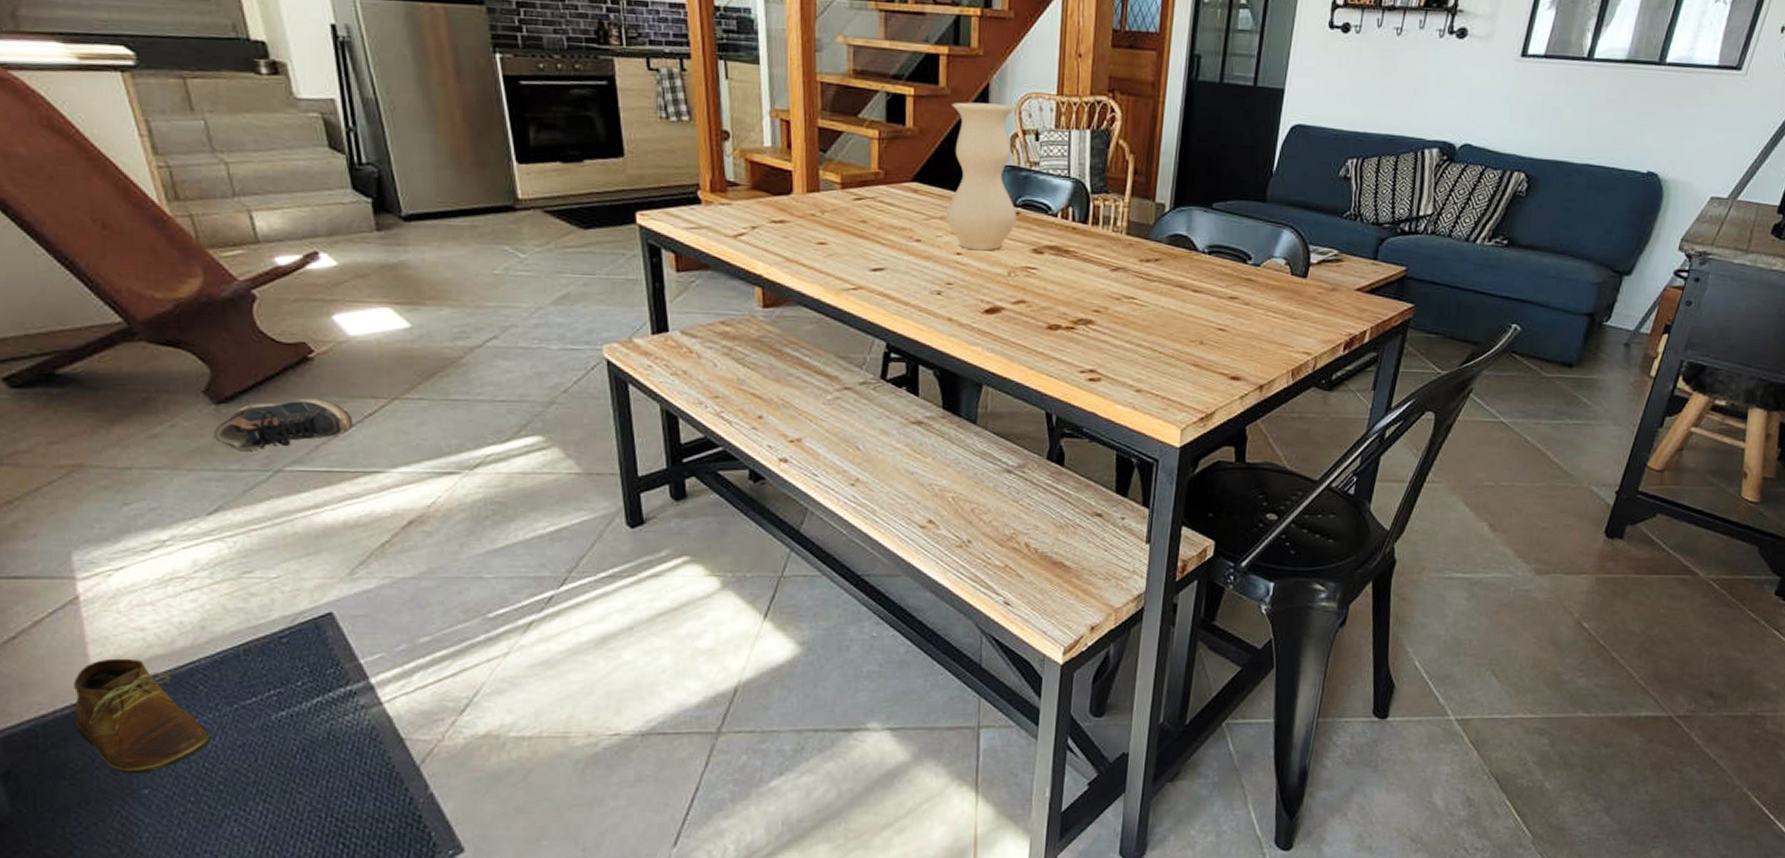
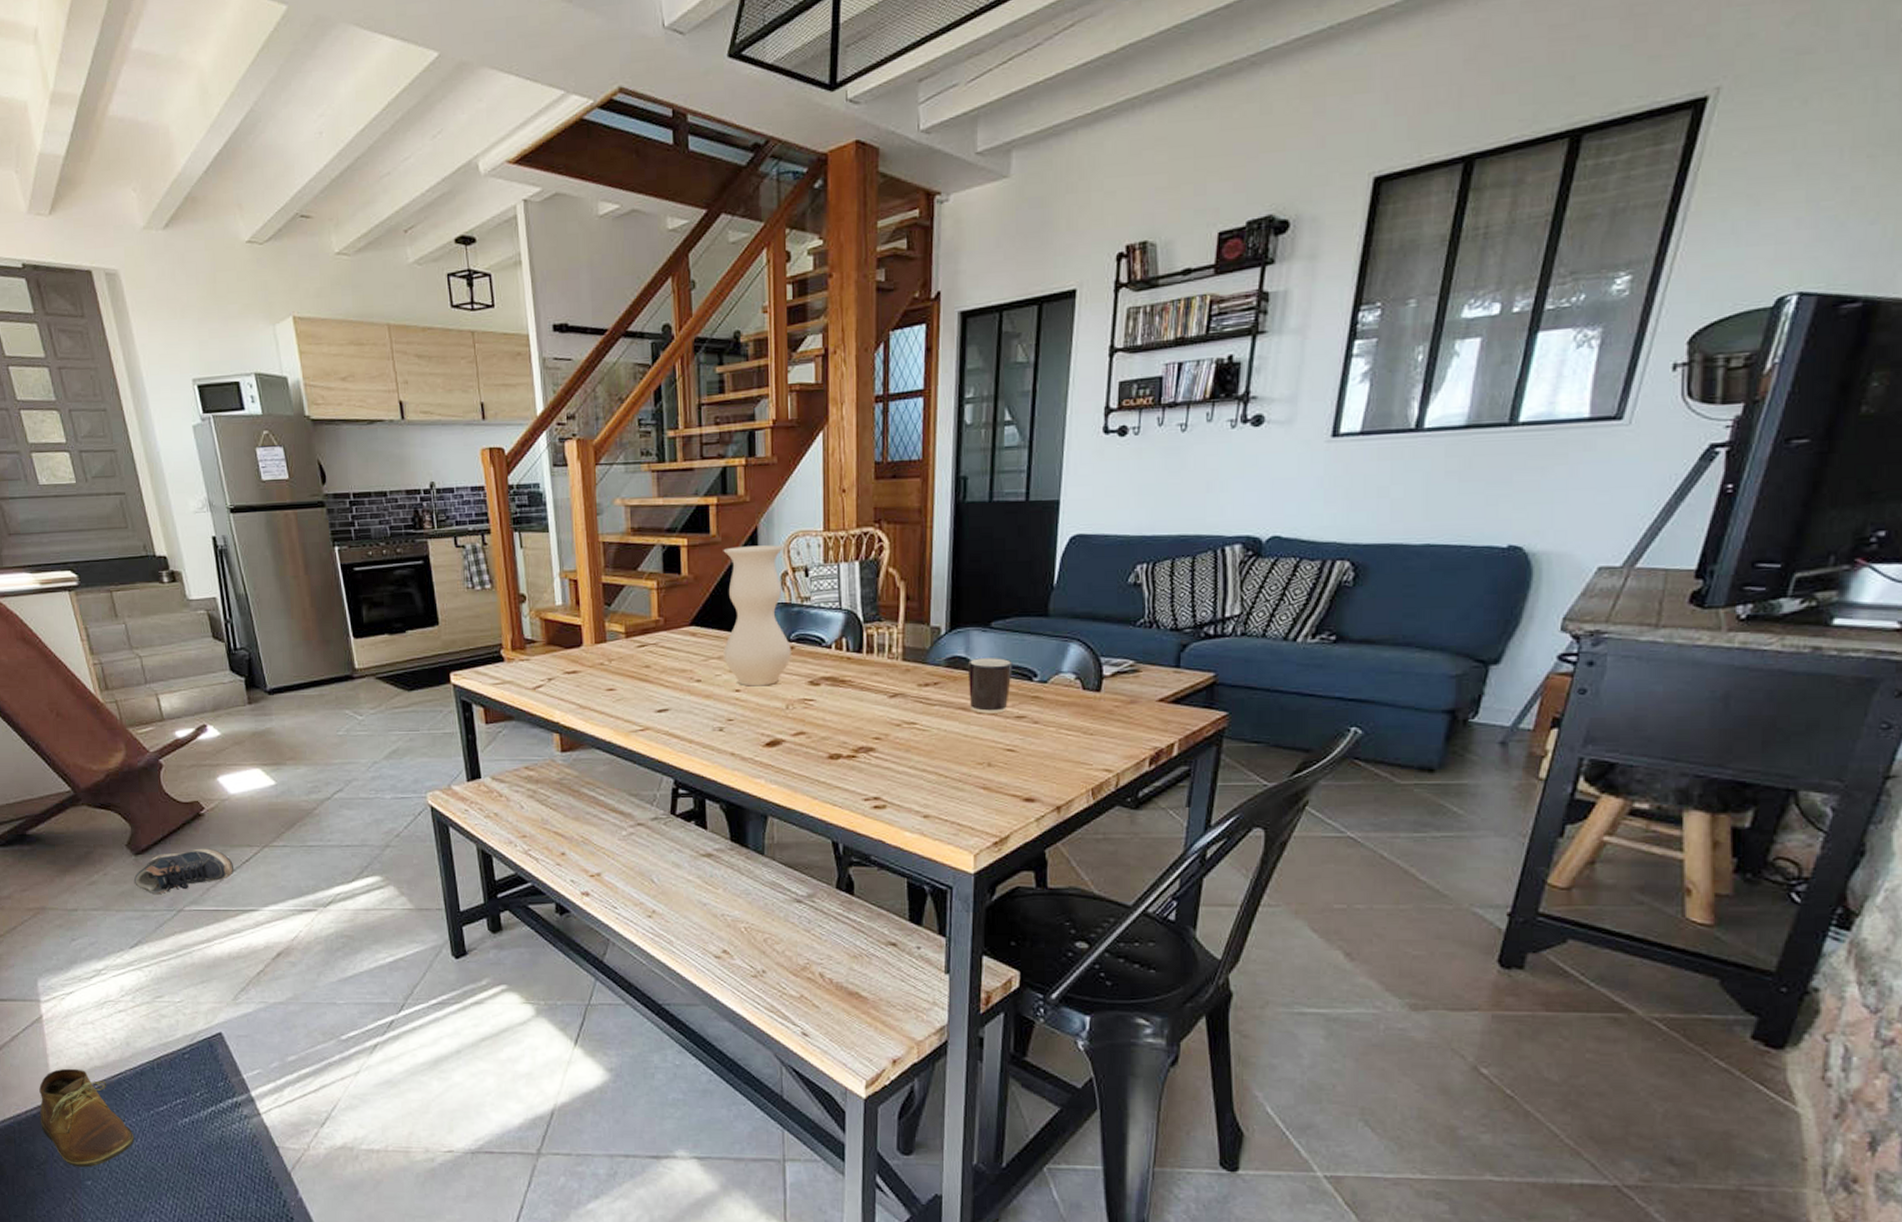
mug: none [1187,237,1230,294] -> present [968,658,1013,714]

